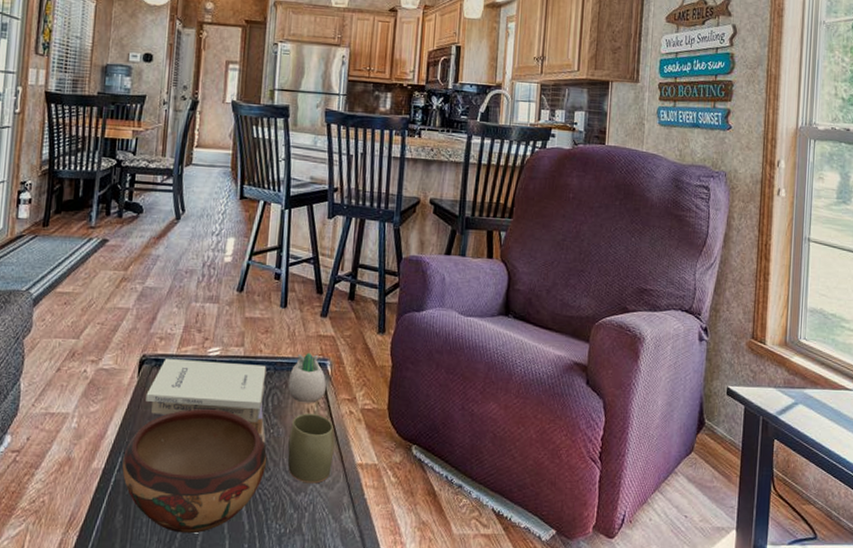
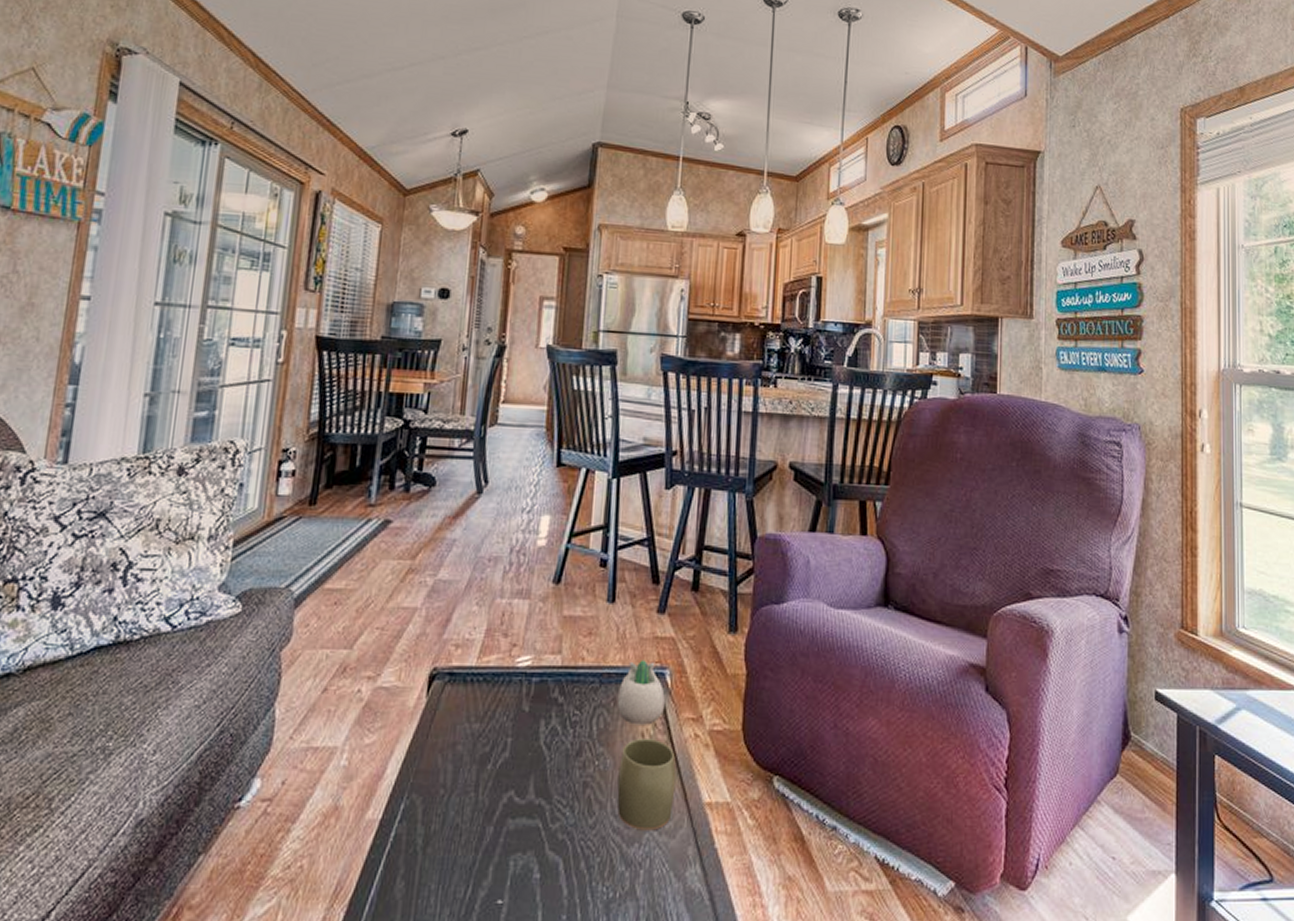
decorative bowl: present [122,408,267,534] -> none [405,735,590,903]
books: present [146,359,267,450] -> none [436,672,590,788]

